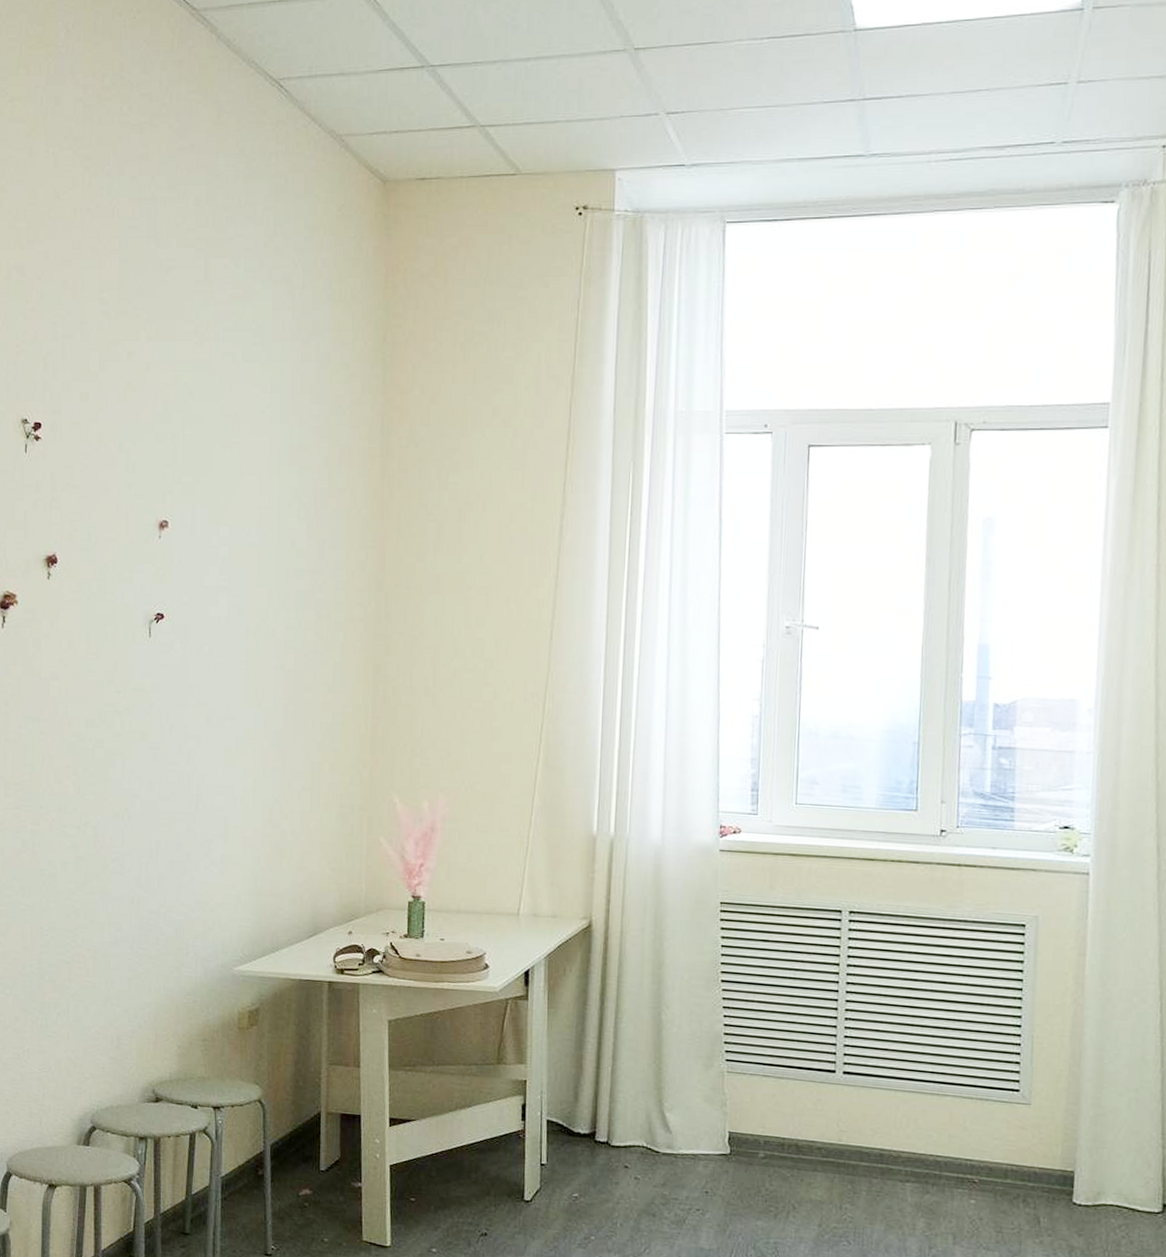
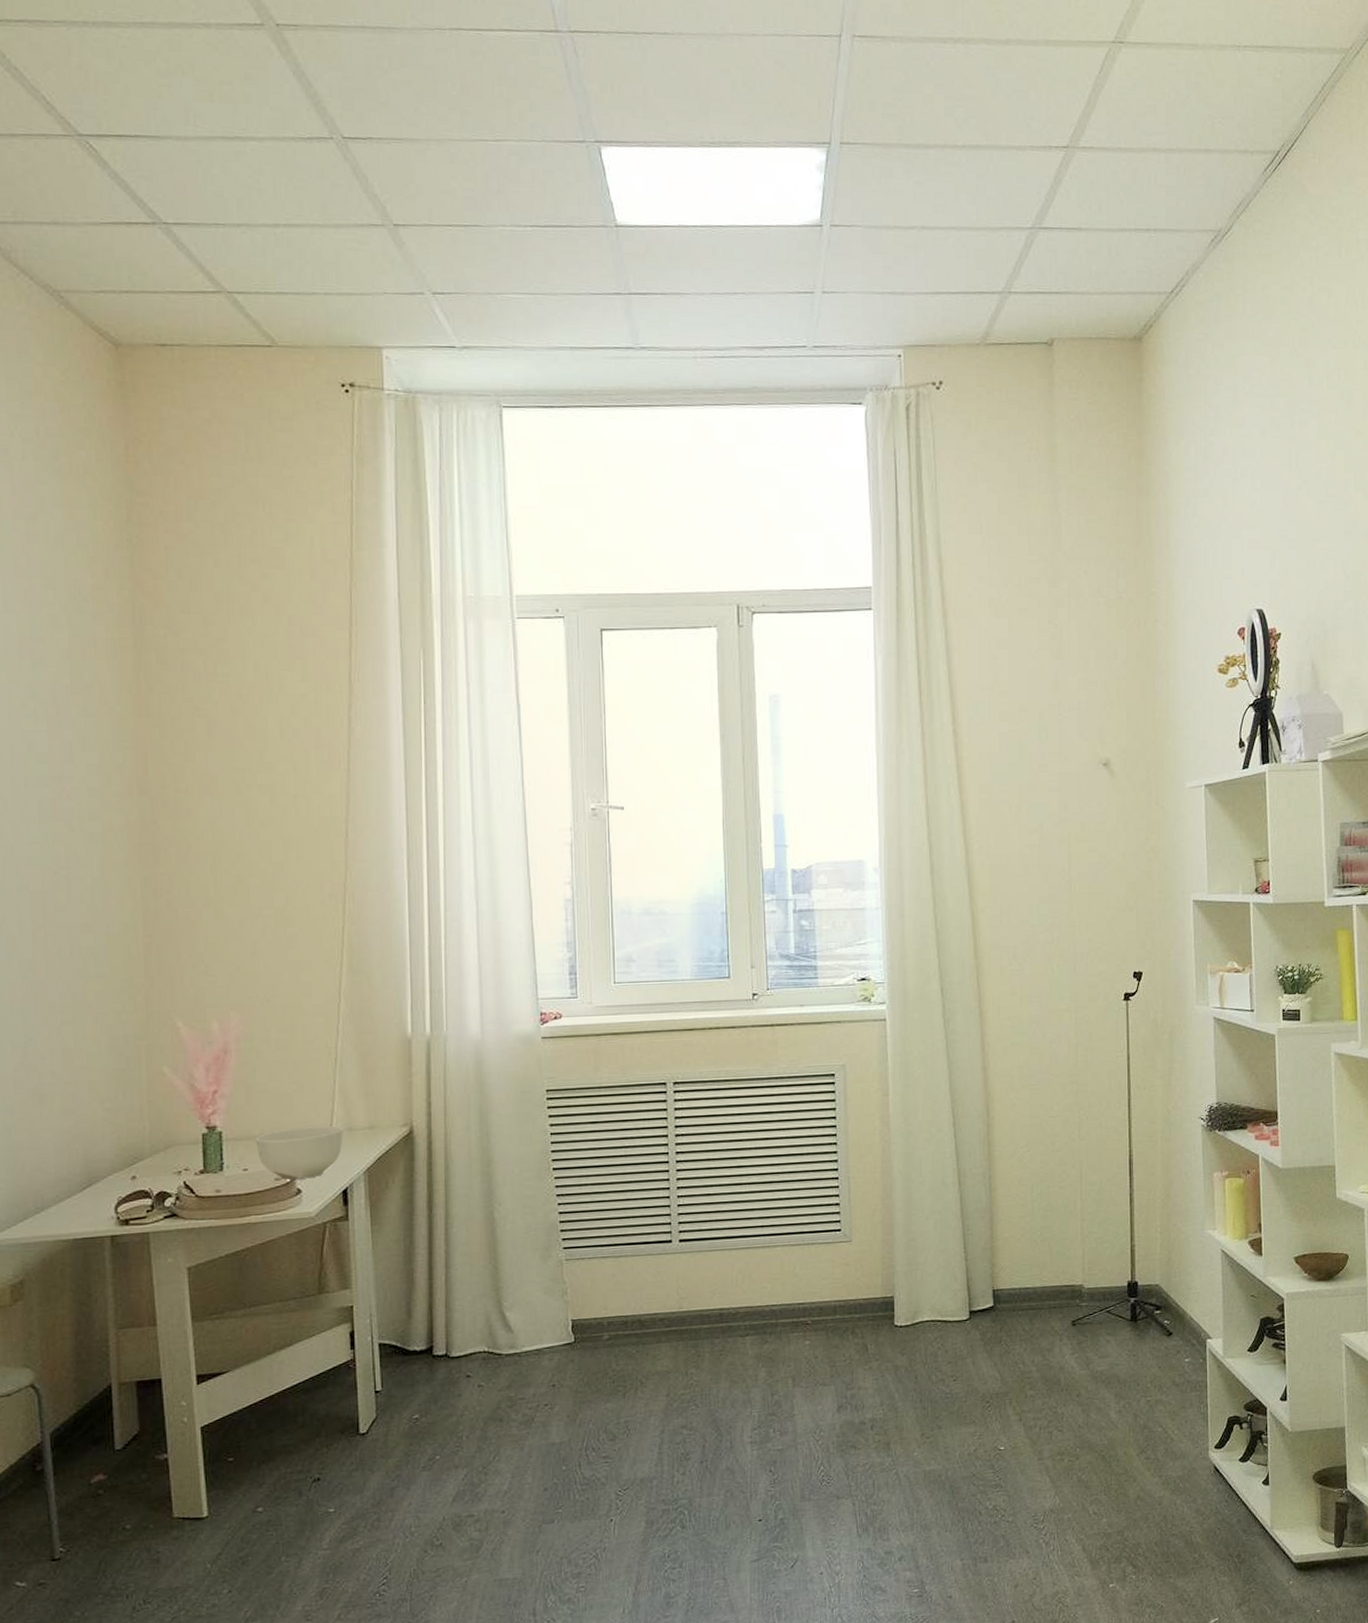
bowl: none [453,907,529,956] -> present [256,1125,343,1180]

